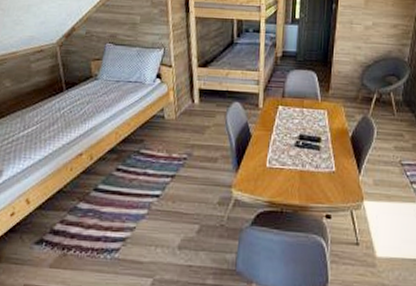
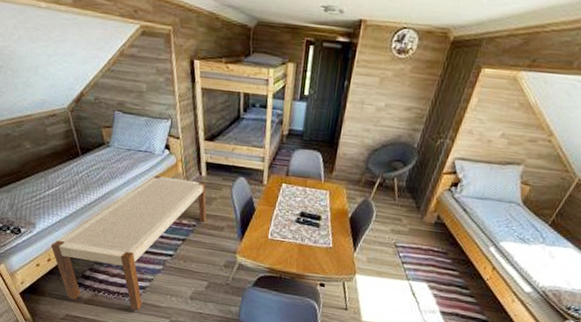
bench: none [17,105,200,271] -> present [50,175,207,311]

